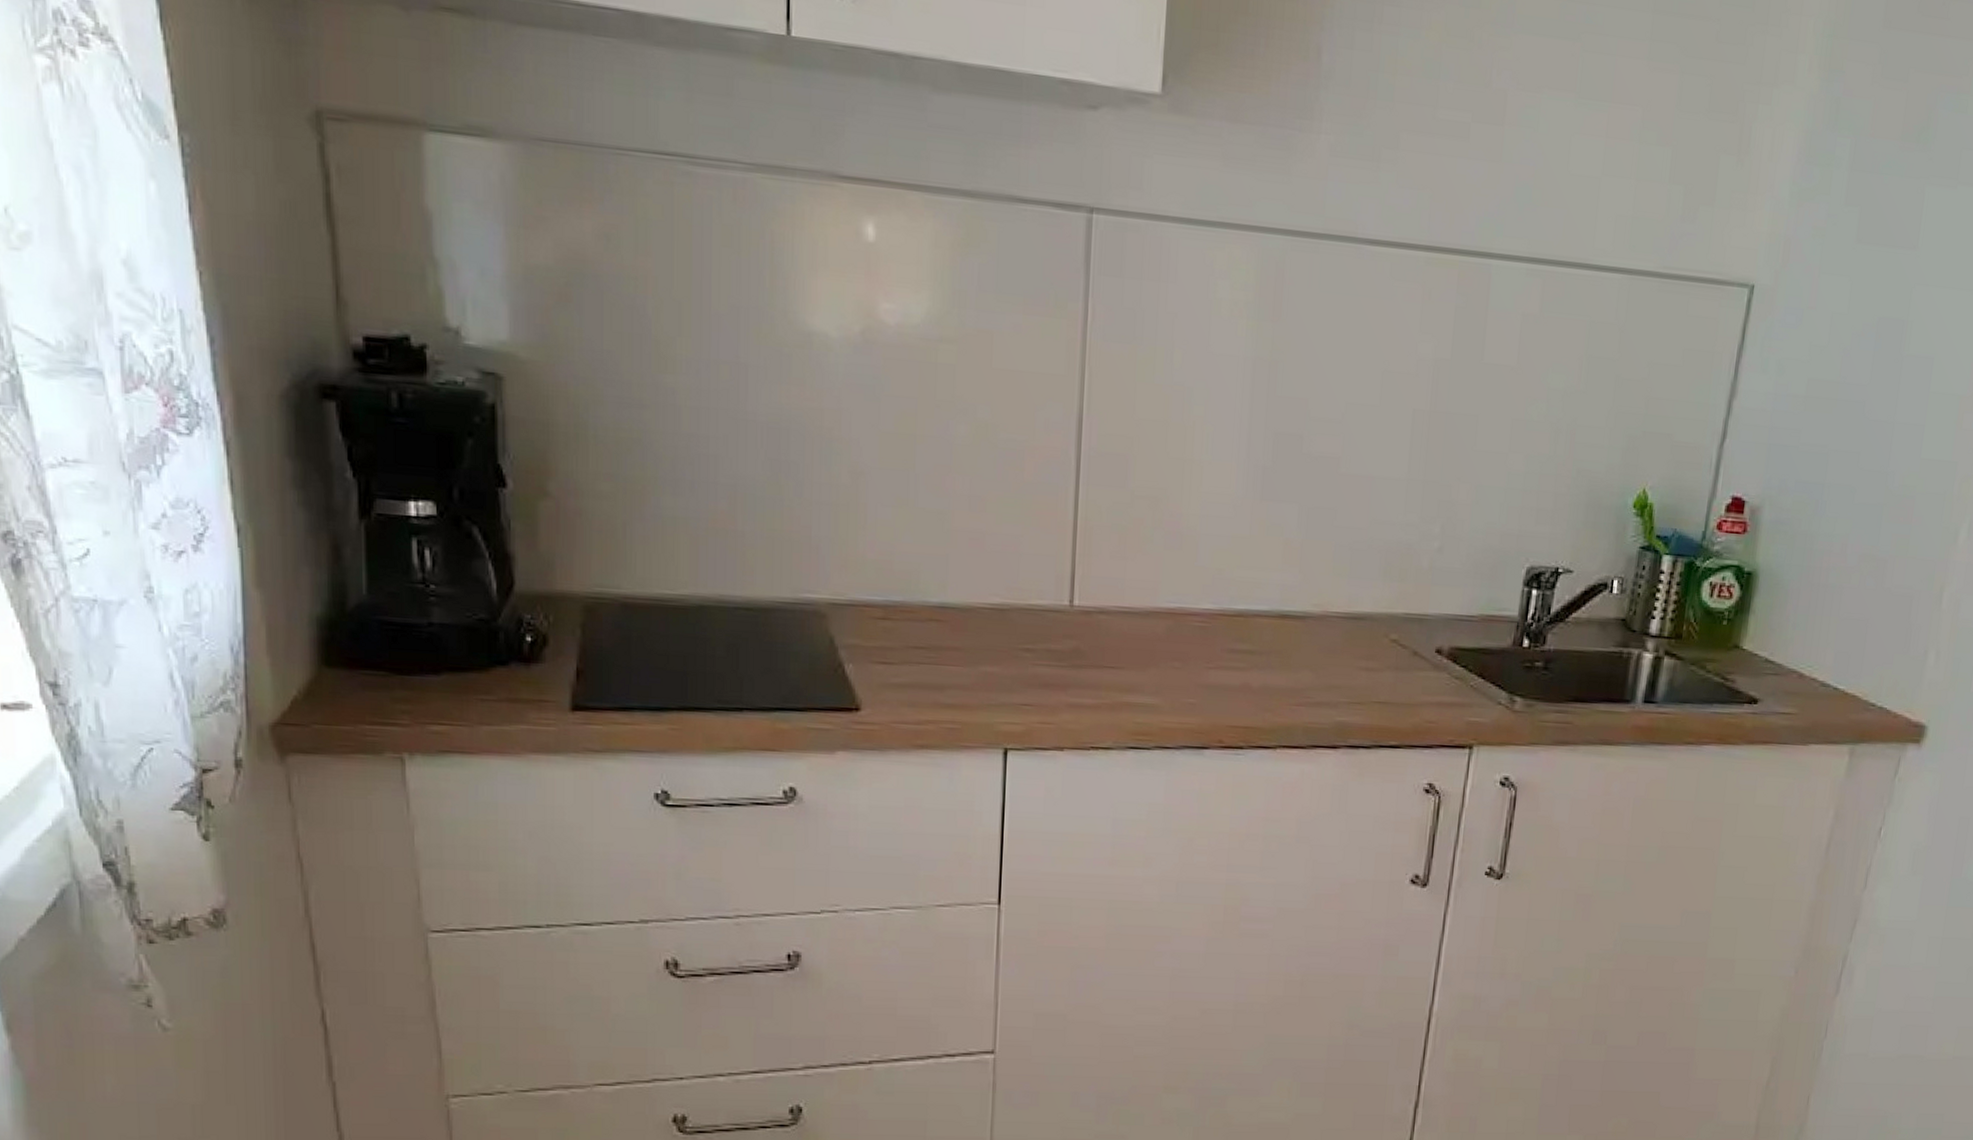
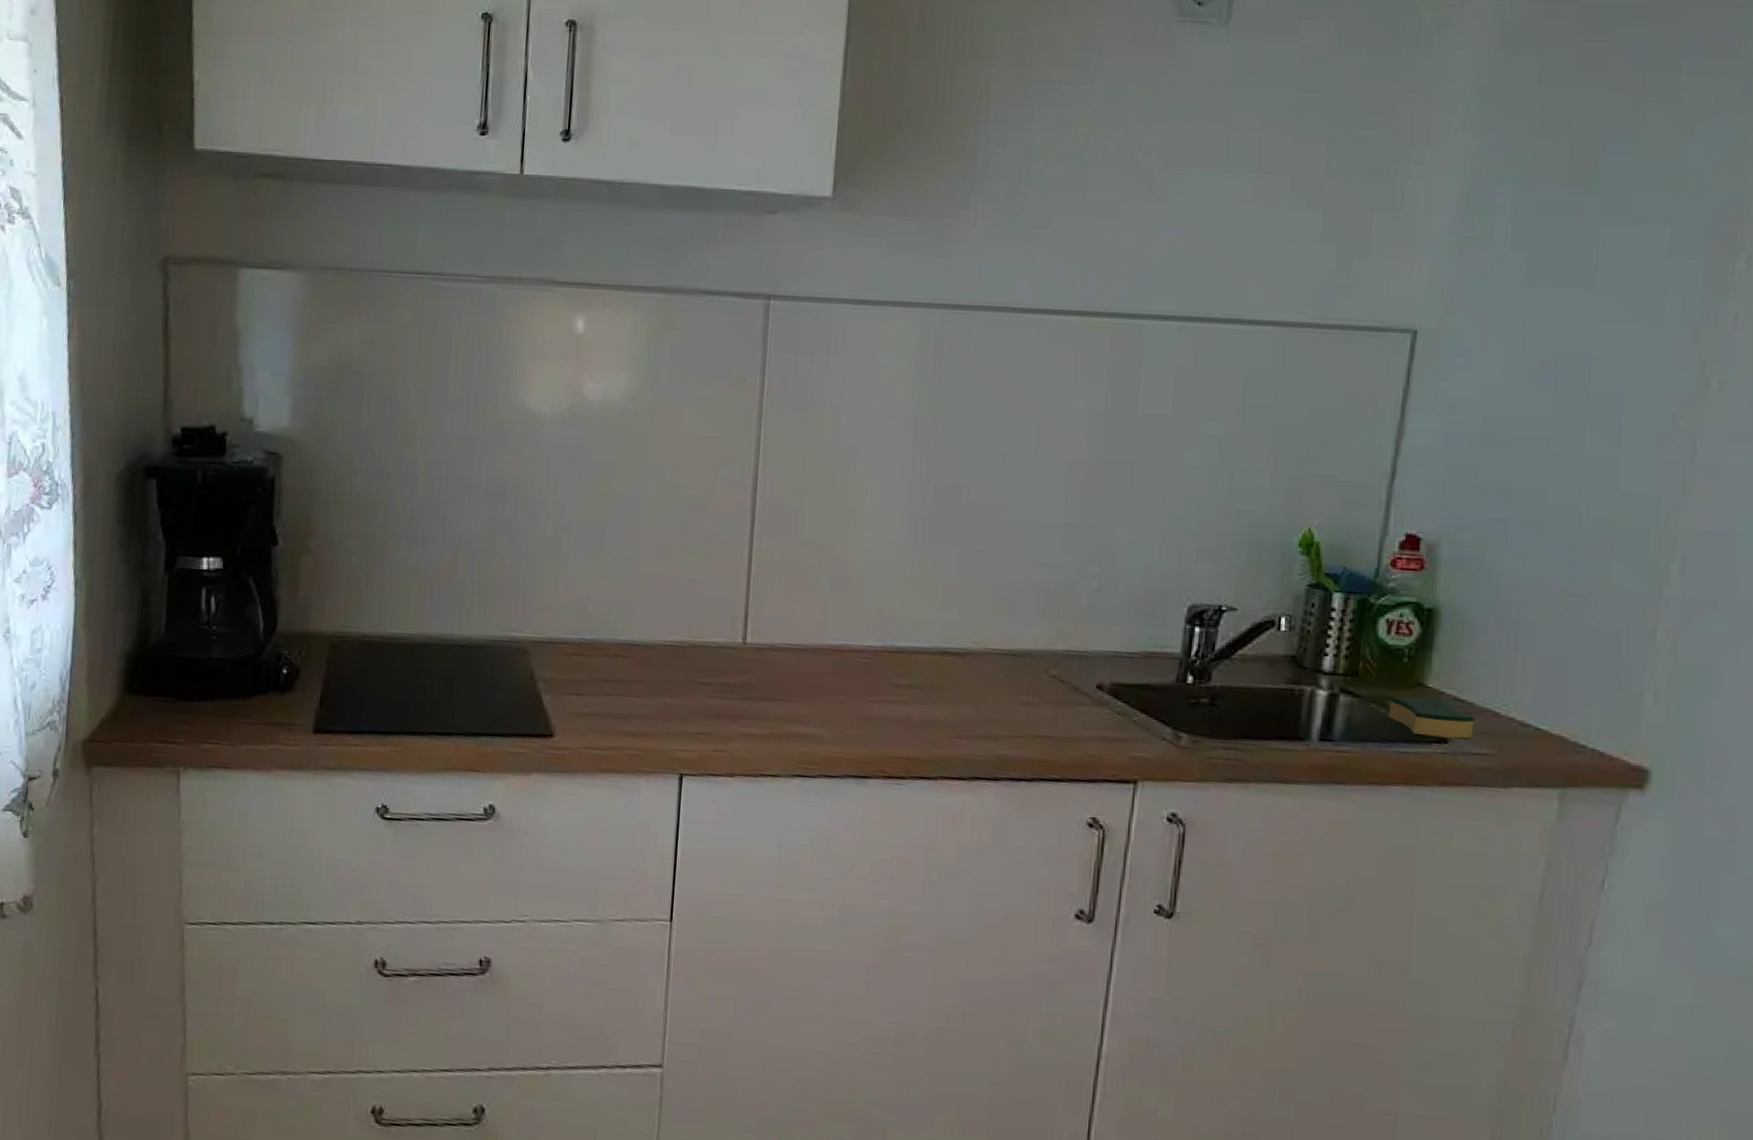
sponge: none [1706,659,1783,699] -> present [1388,696,1475,739]

